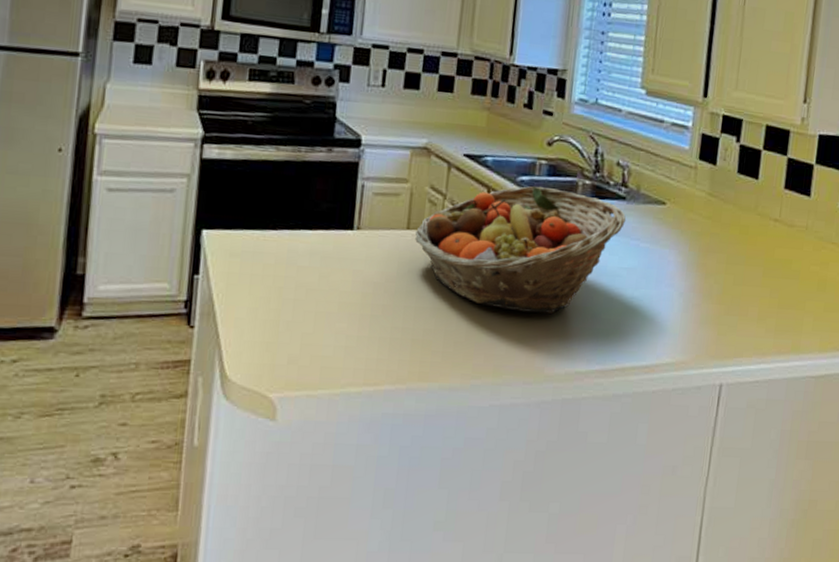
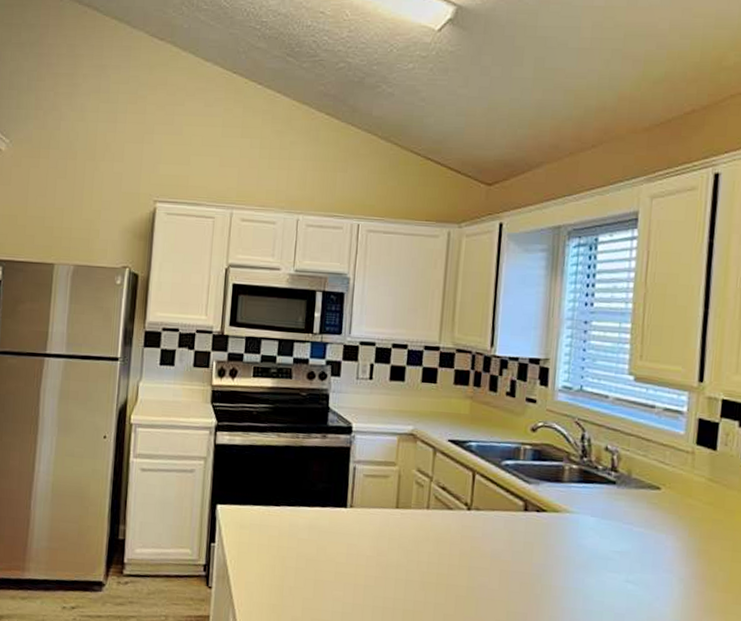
fruit basket: present [415,185,626,315] -> none [404,469,618,594]

